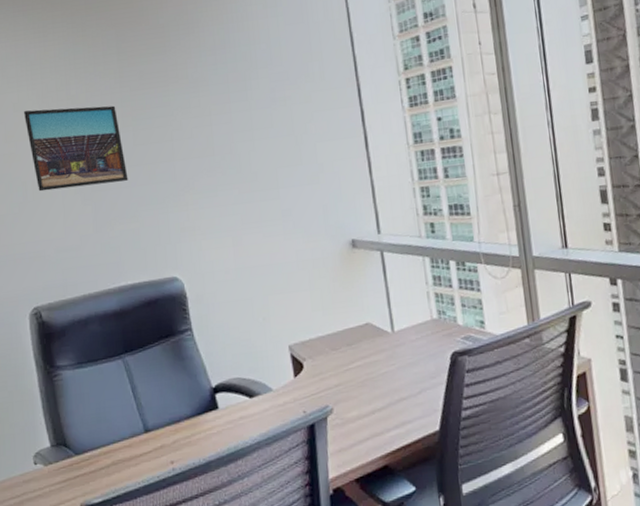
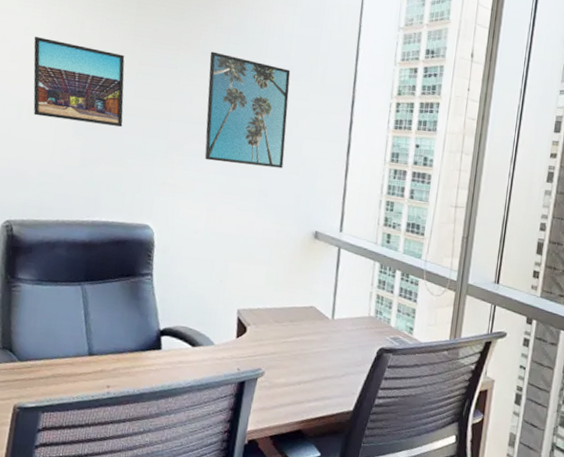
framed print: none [200,74,302,193] -> present [204,51,291,169]

